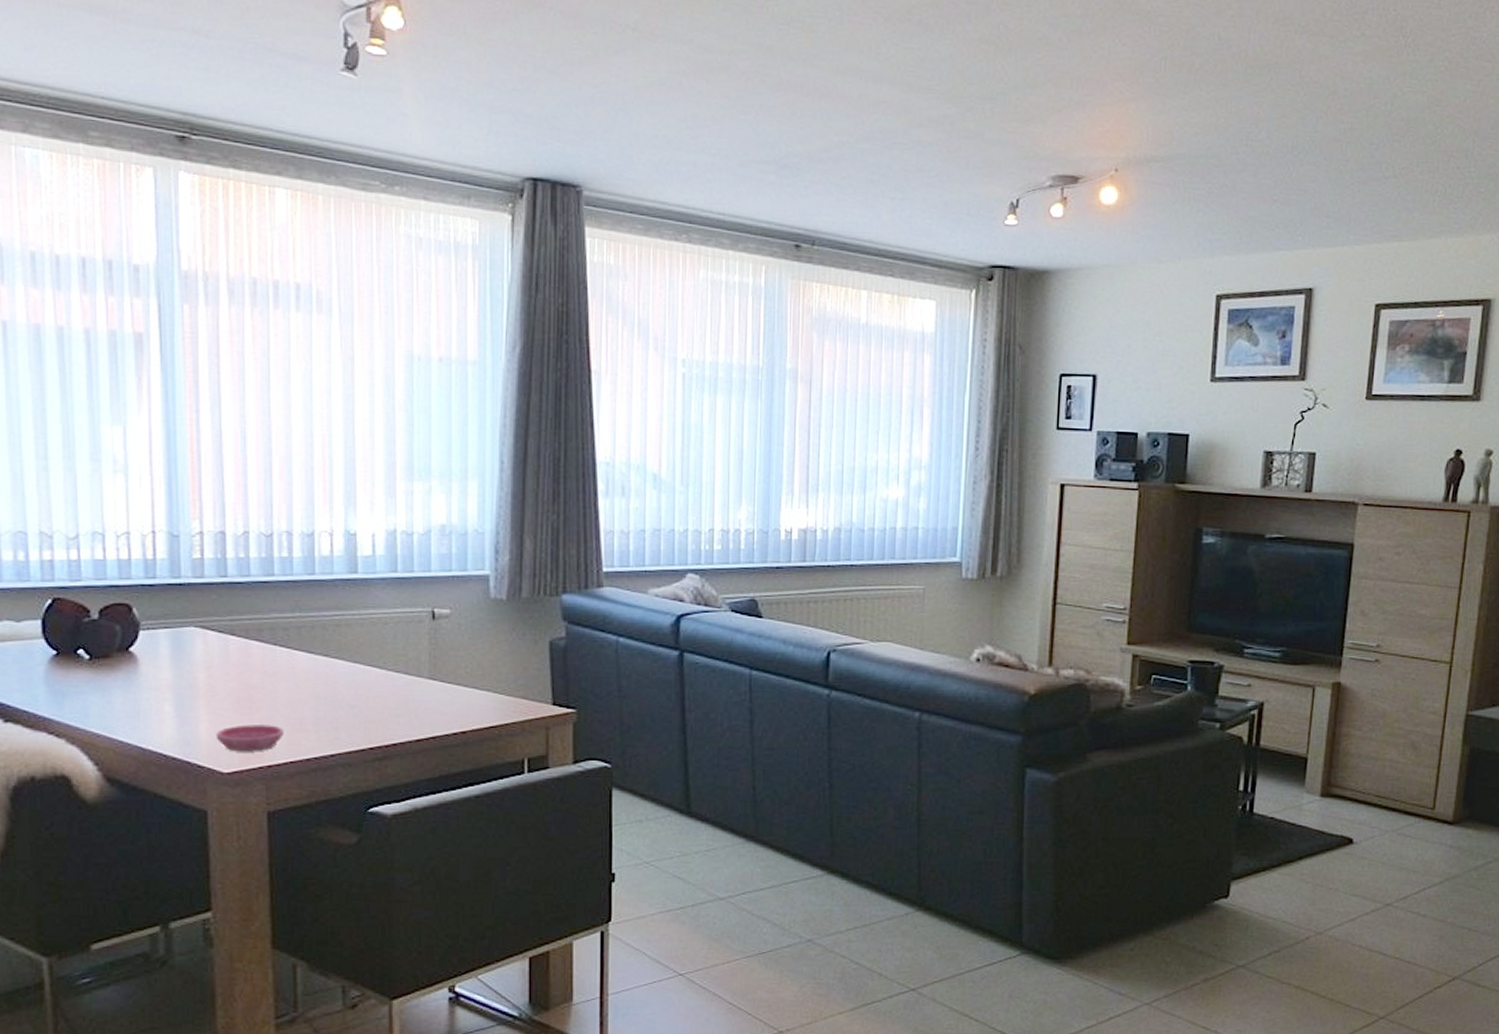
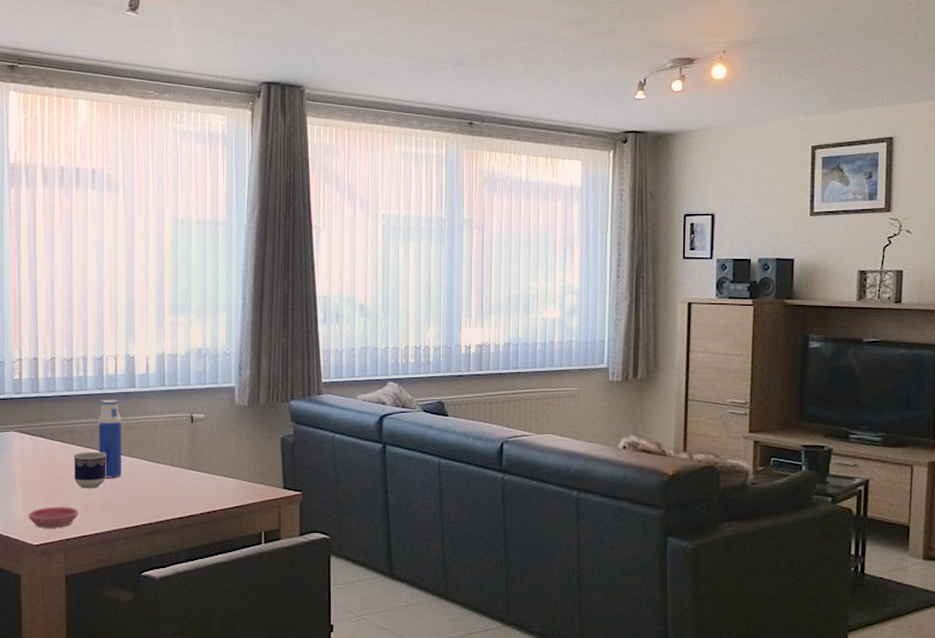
cup: none [275,655,320,702] -> present [73,452,106,489]
water bottle: none [309,587,342,689] -> present [98,399,123,478]

